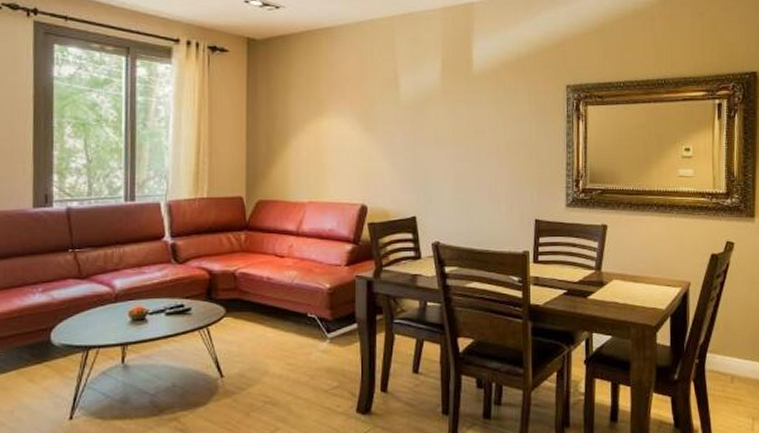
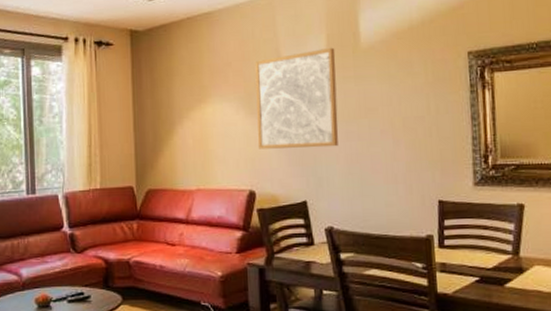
wall art: none [371,71,449,166] -> present [255,47,339,149]

